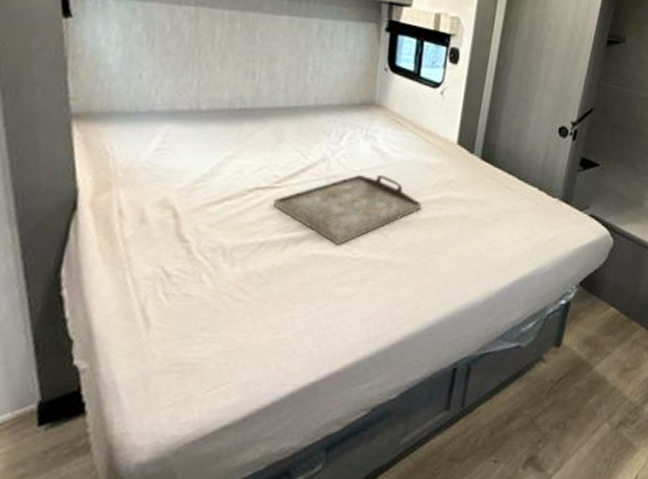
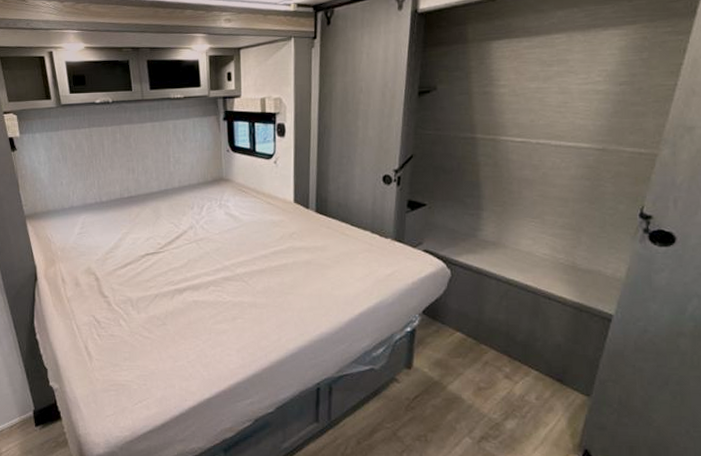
serving tray: present [272,174,422,246] -> none [159,234,272,293]

